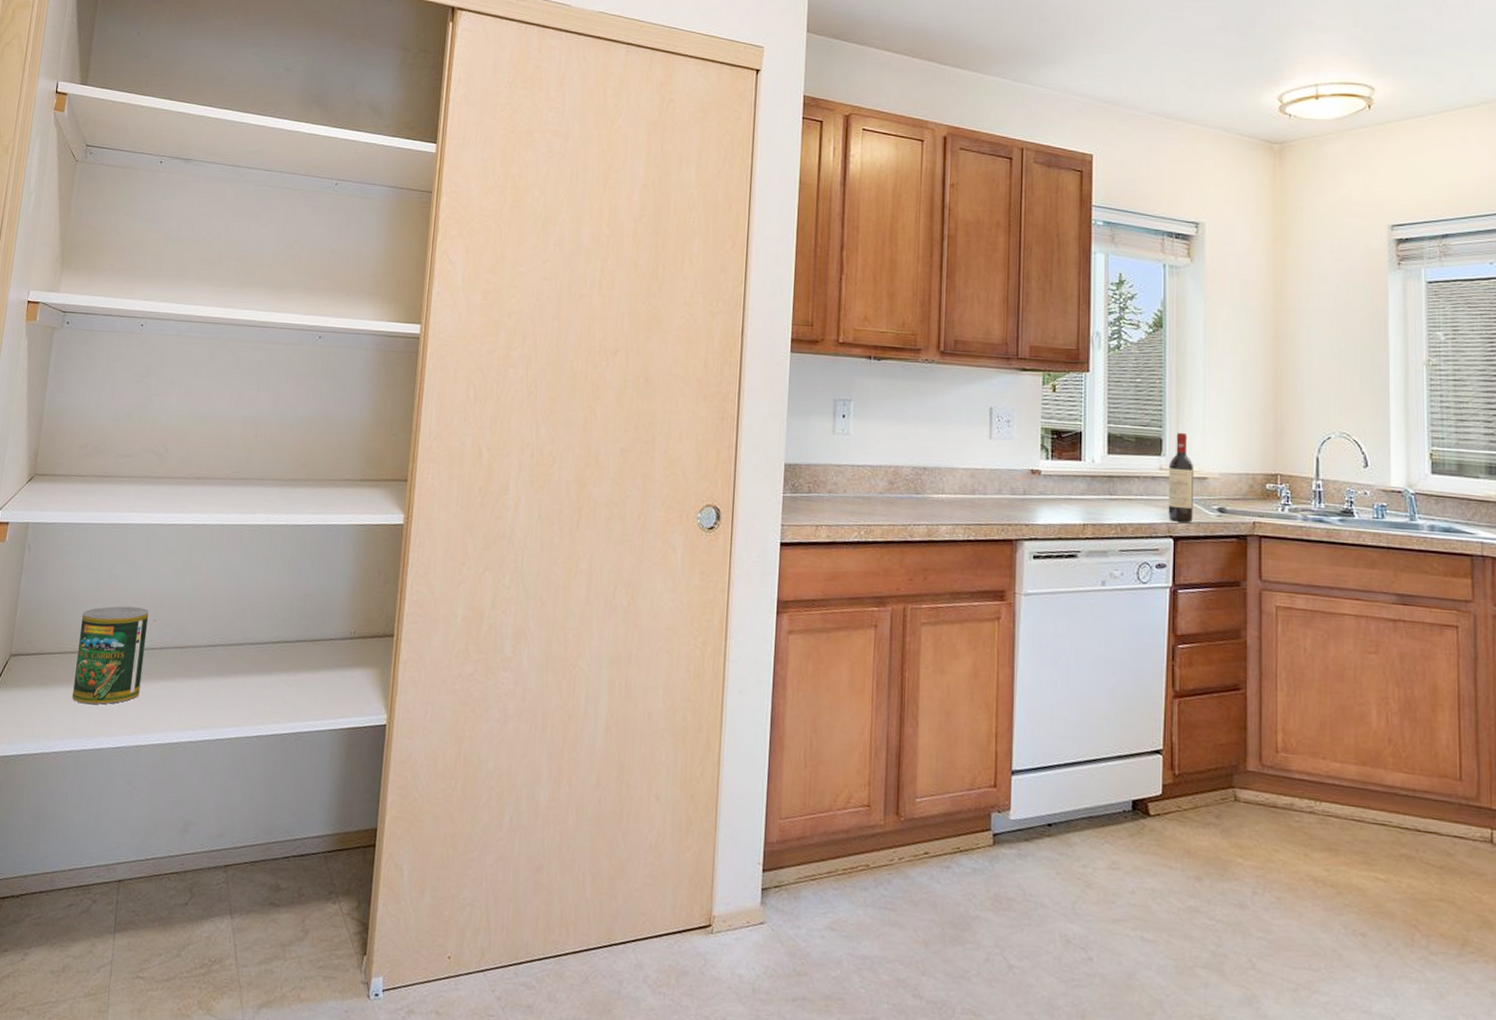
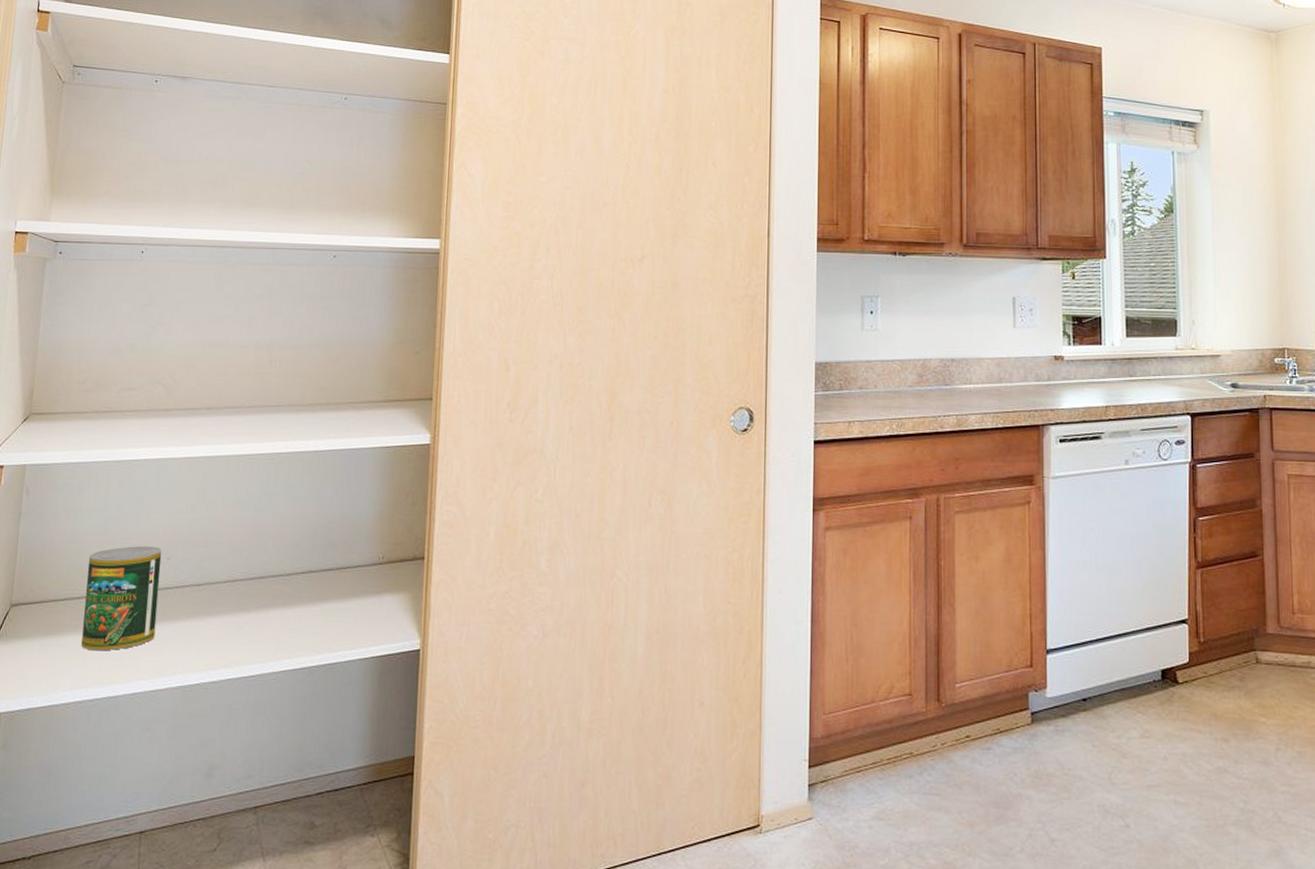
wine bottle: present [1168,433,1195,523] -> none [1184,314,1209,399]

